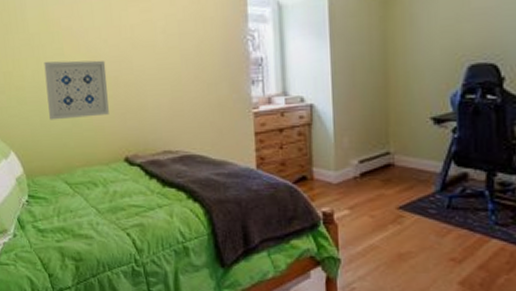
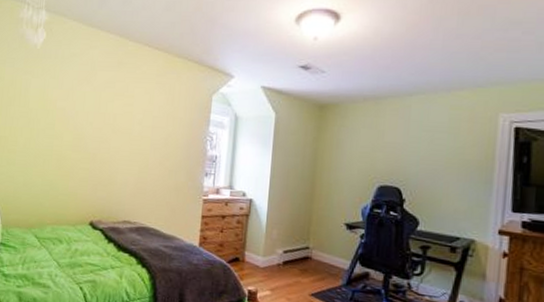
wall art: present [44,60,109,120] -> none [32,133,88,184]

